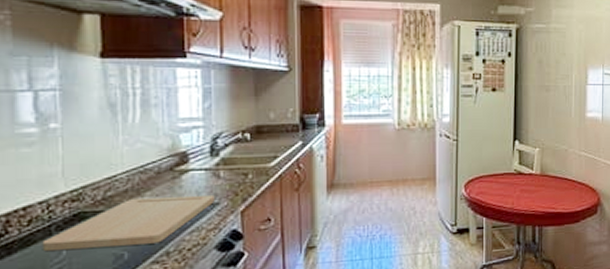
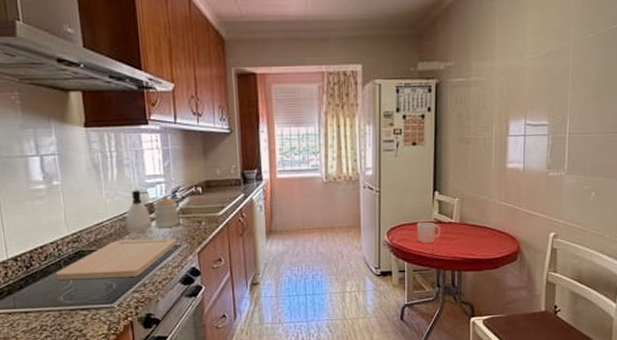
soap dispenser: none [148,135,183,189] -> present [126,190,152,233]
jar: none [186,142,220,182] -> present [153,195,180,228]
mug: none [496,173,522,197] -> present [416,221,442,244]

